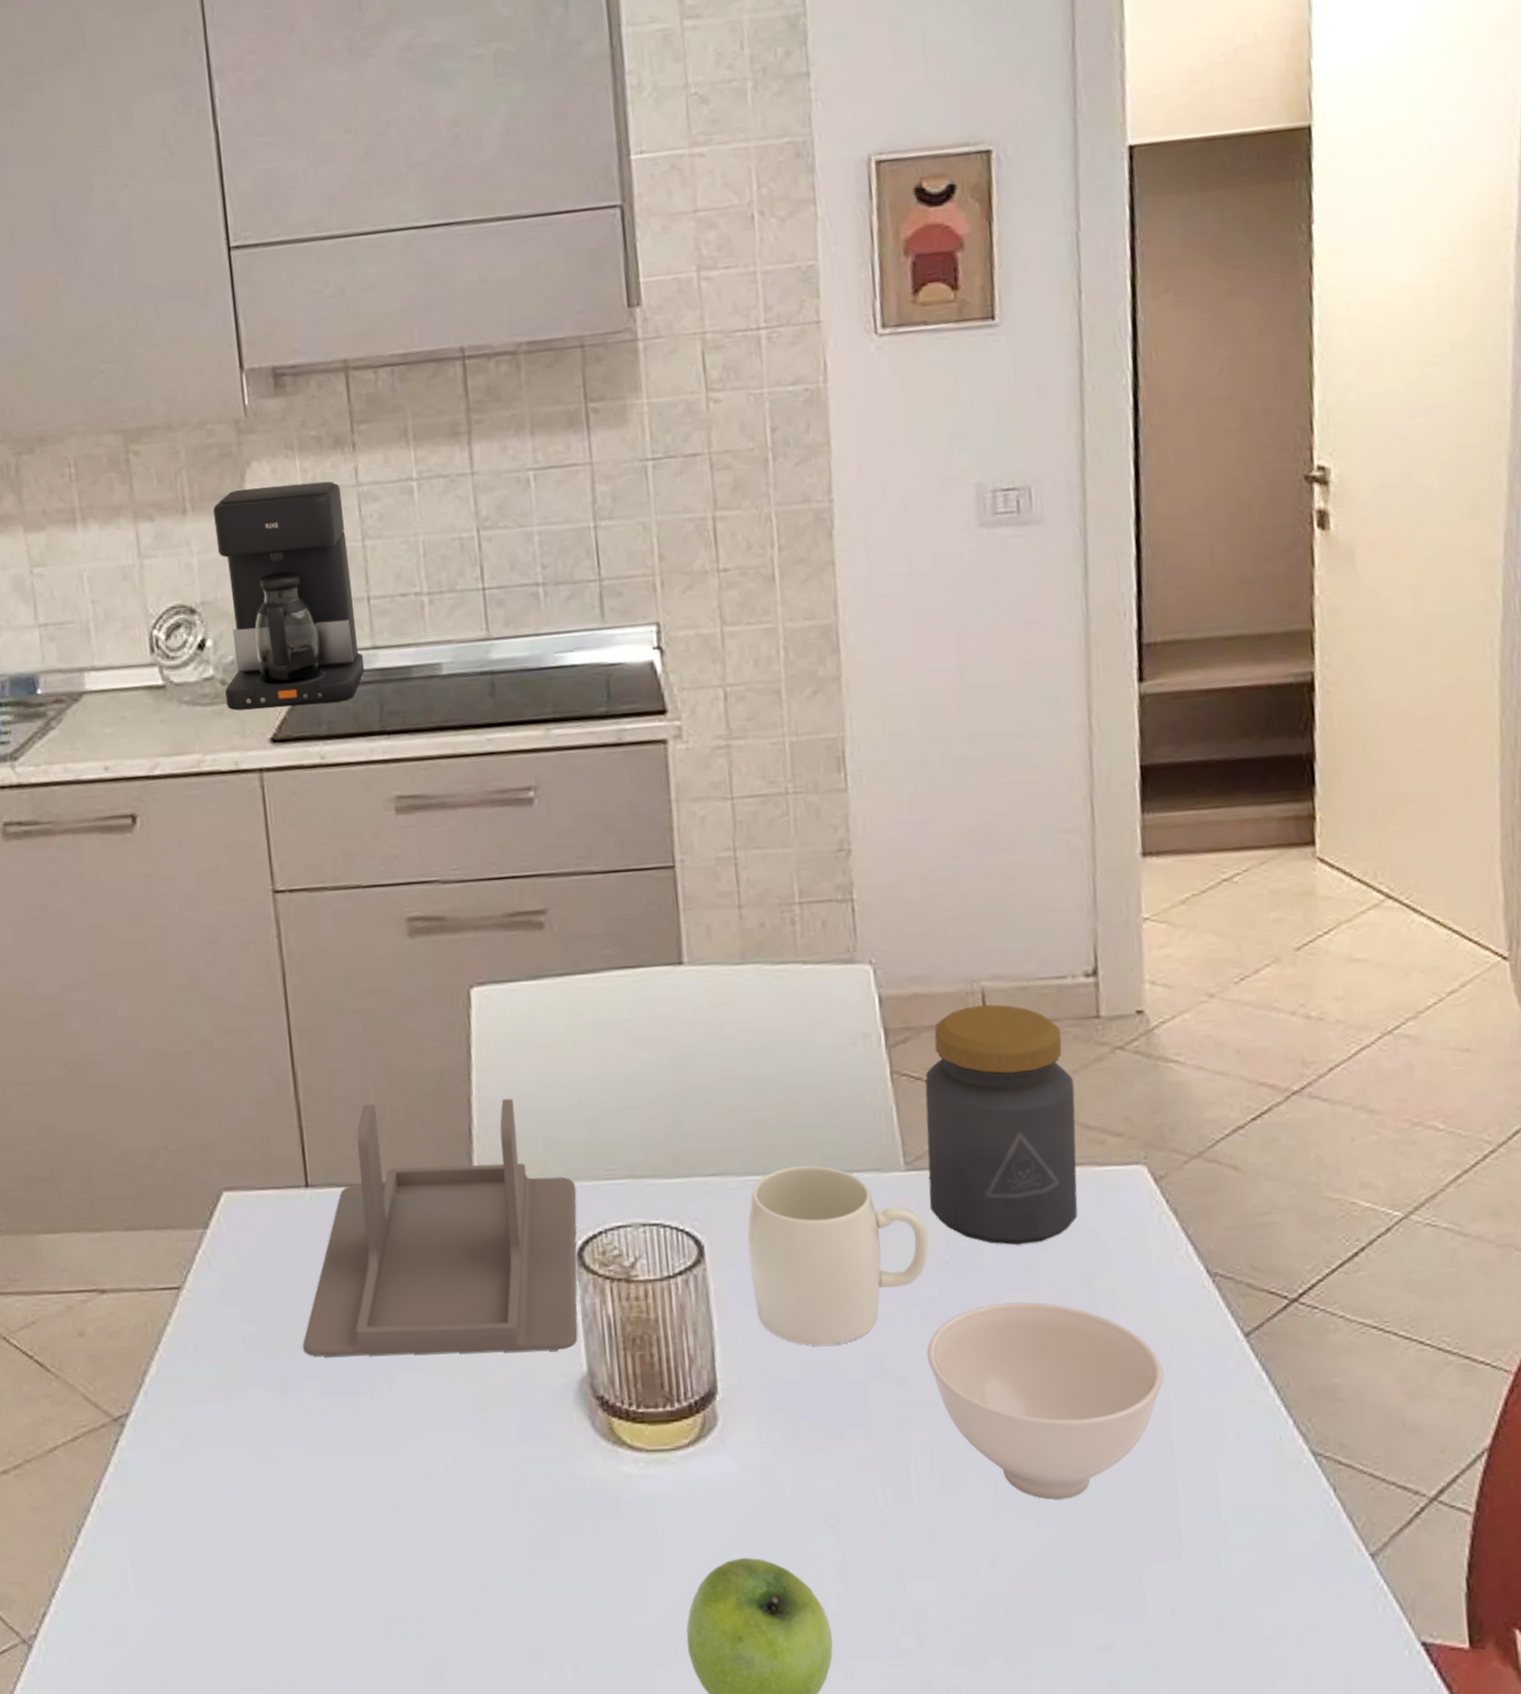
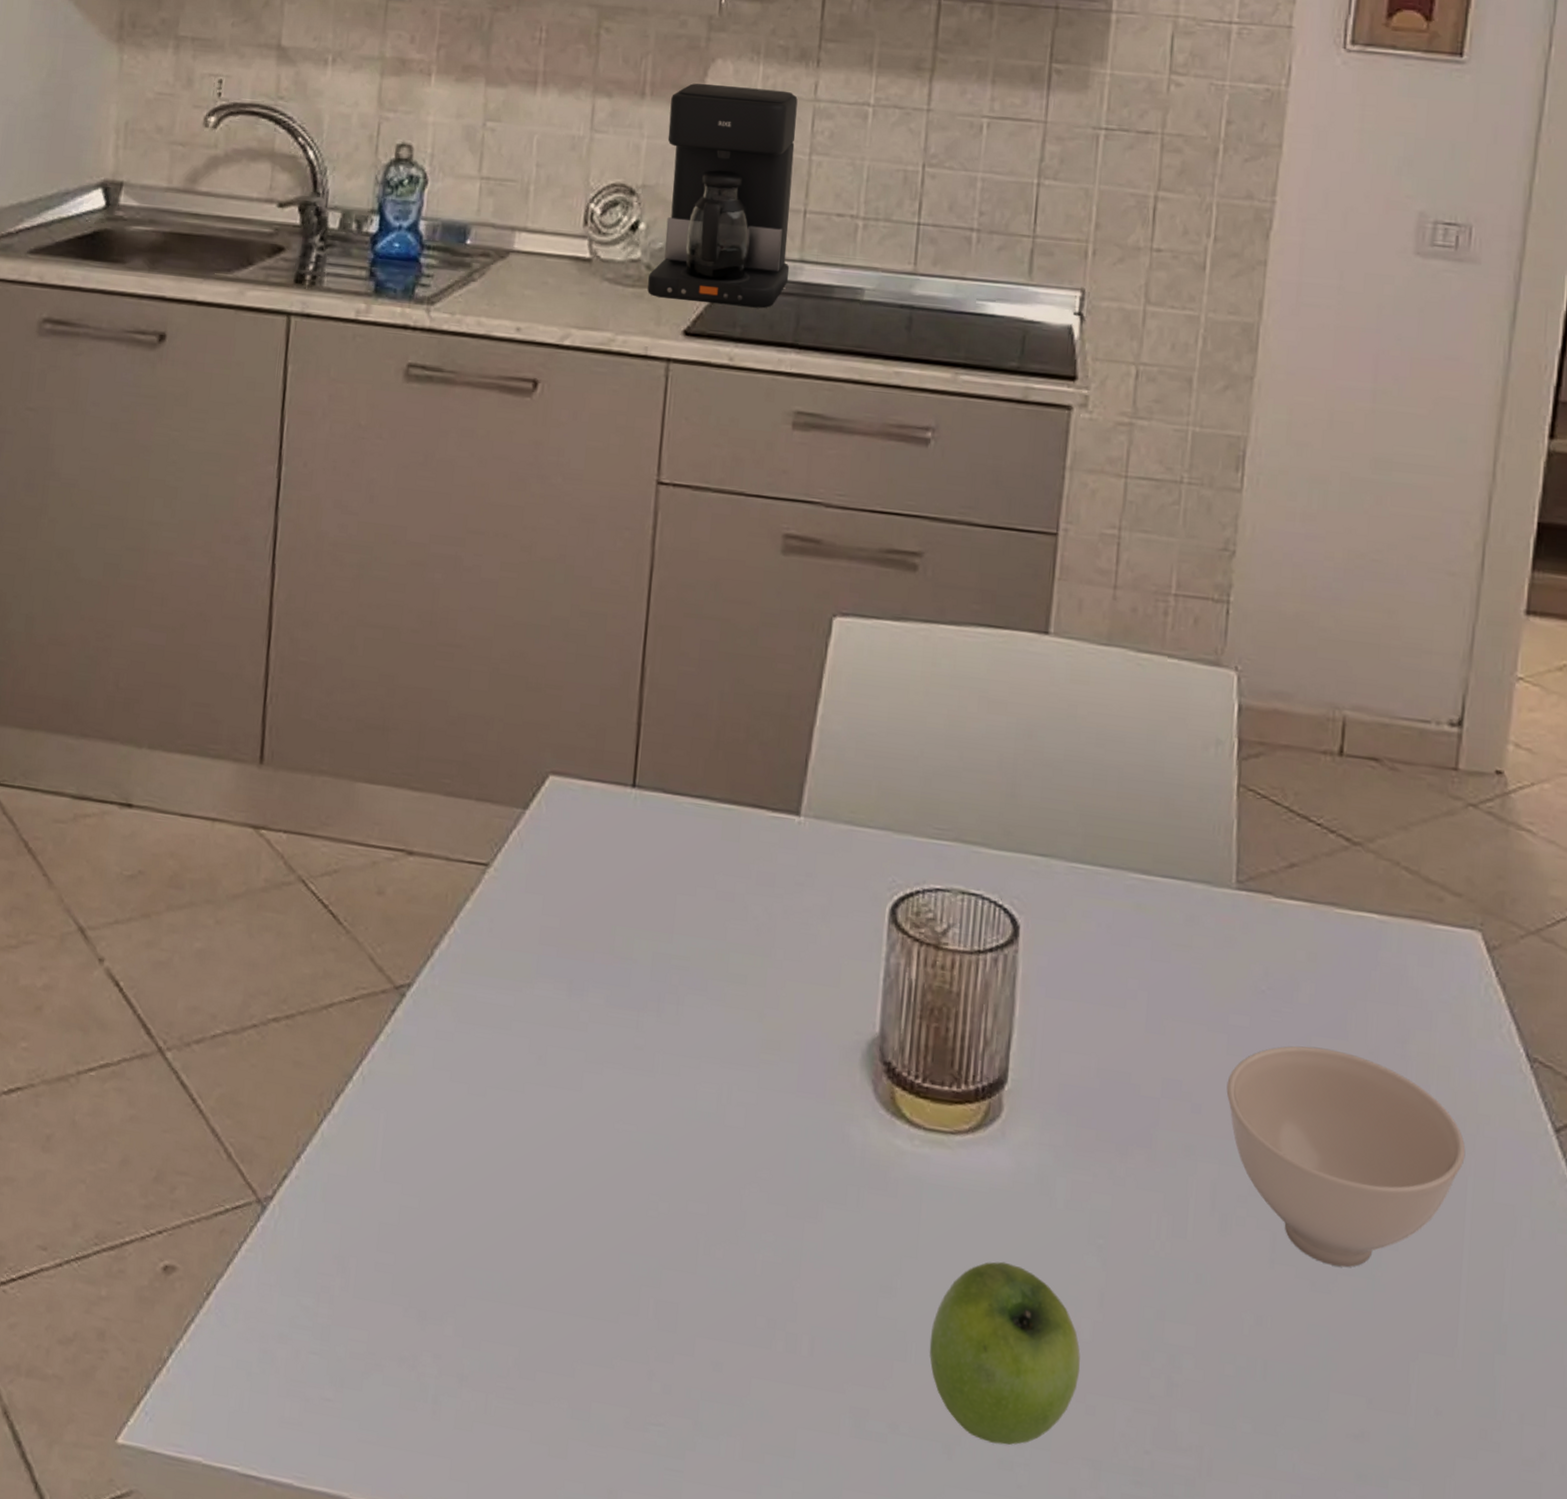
napkin holder: present [303,1098,578,1356] -> none [598,714,902,1006]
mug: present [747,1165,929,1346] -> none [1061,862,1248,1057]
jar: present [925,1004,1078,1245] -> none [1254,732,1421,991]

